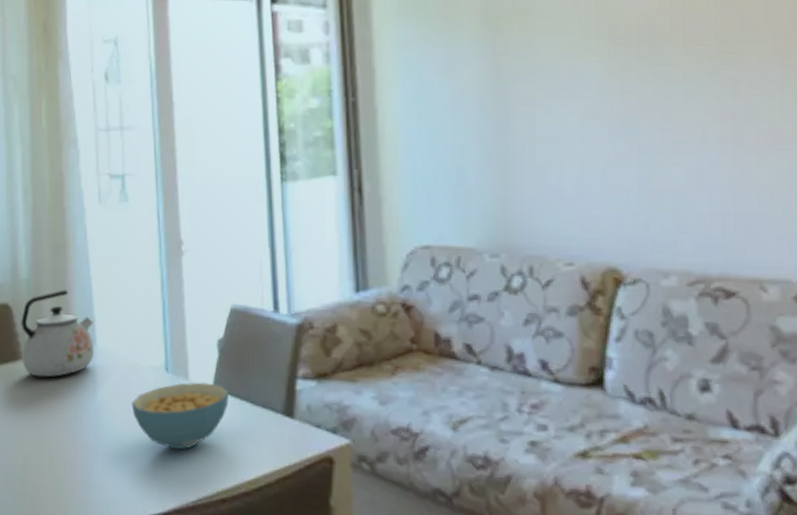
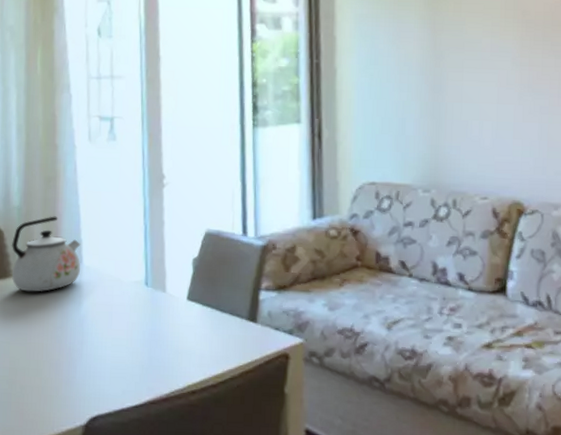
cereal bowl: present [132,382,229,450] -> none [113,294,201,352]

